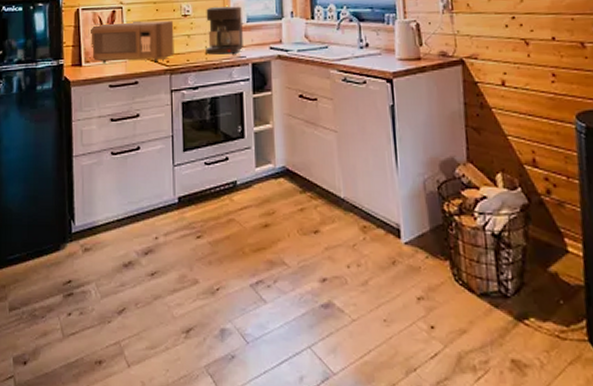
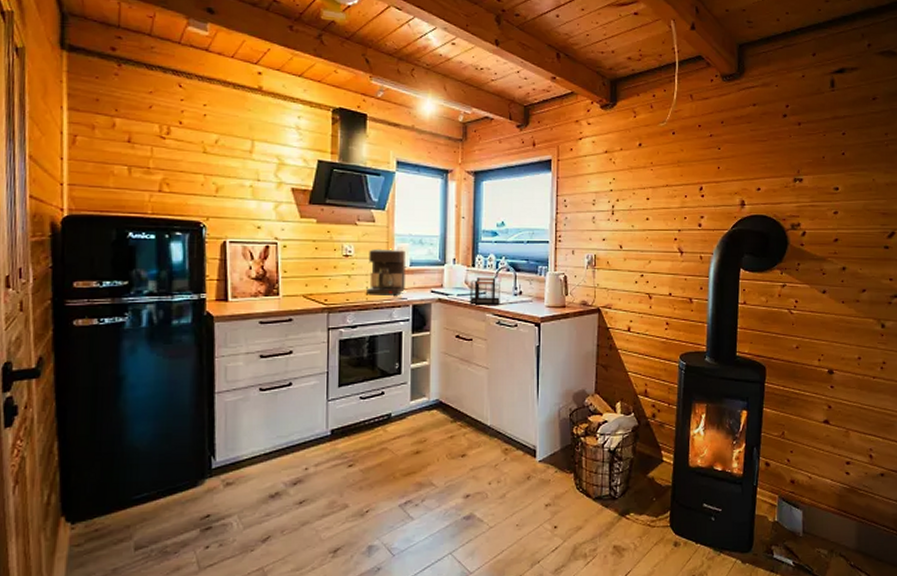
microwave: present [88,20,174,64] -> none [236,258,334,301]
dish rack: none [310,29,345,61] -> present [470,276,500,305]

